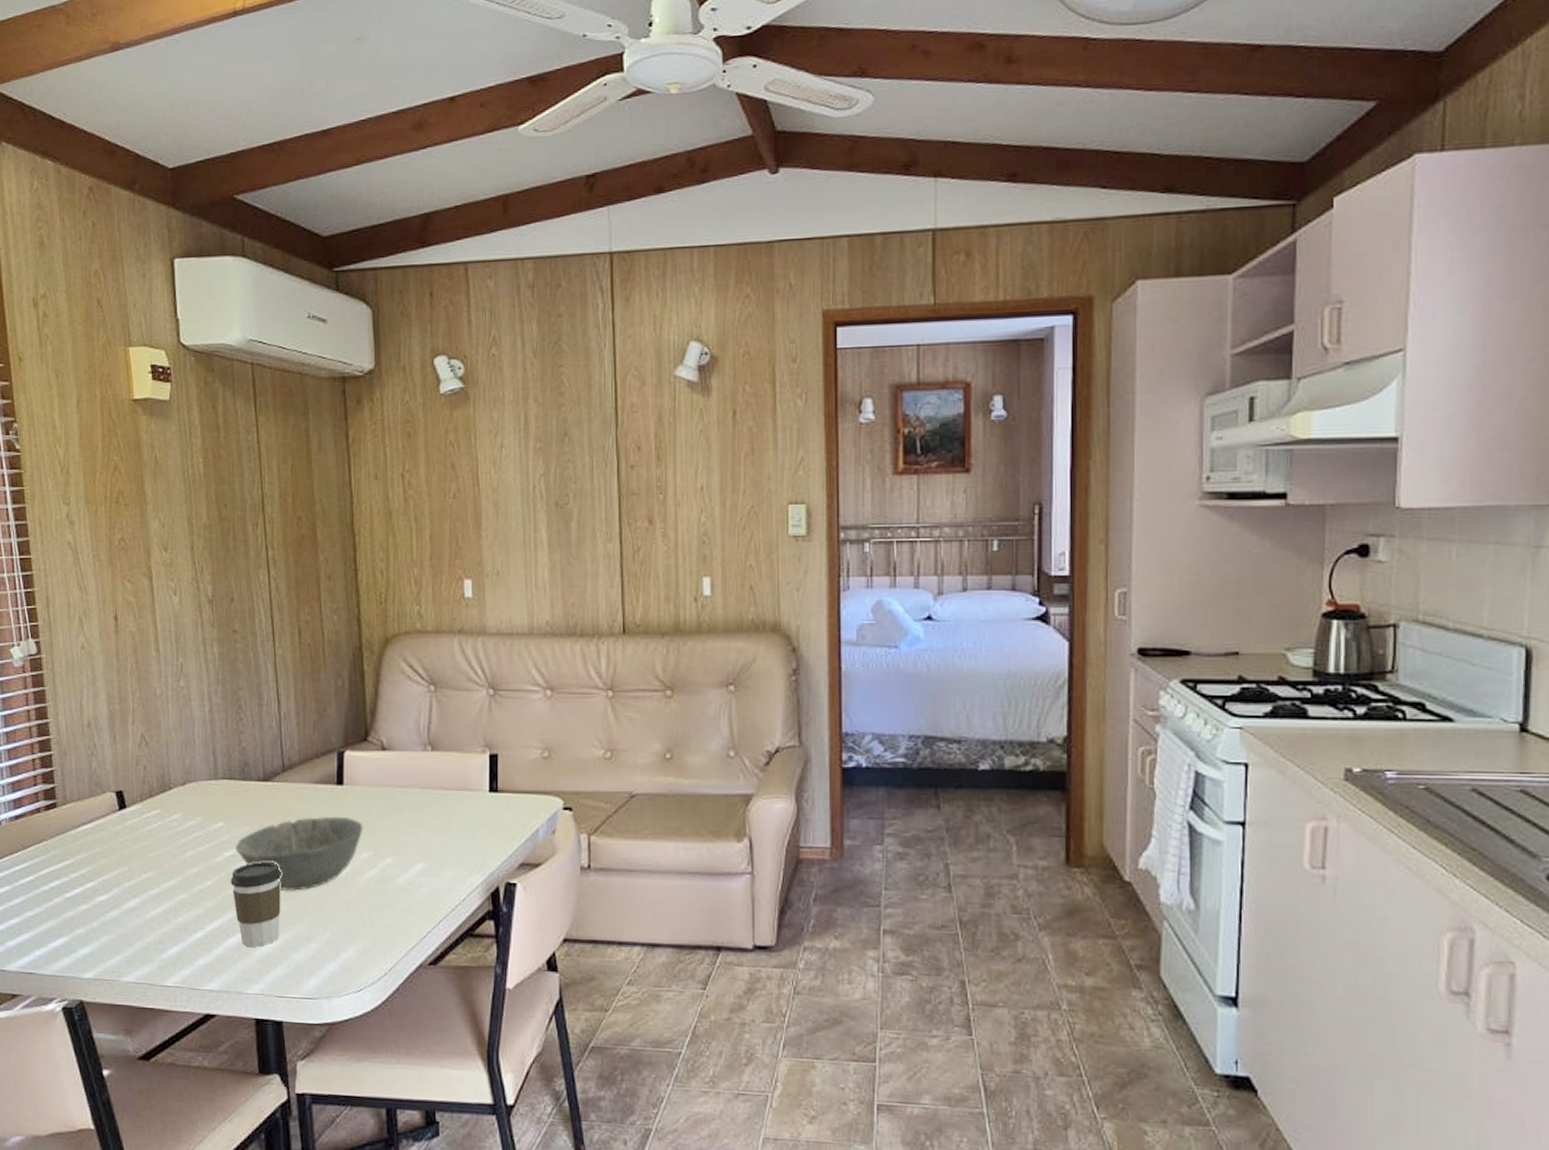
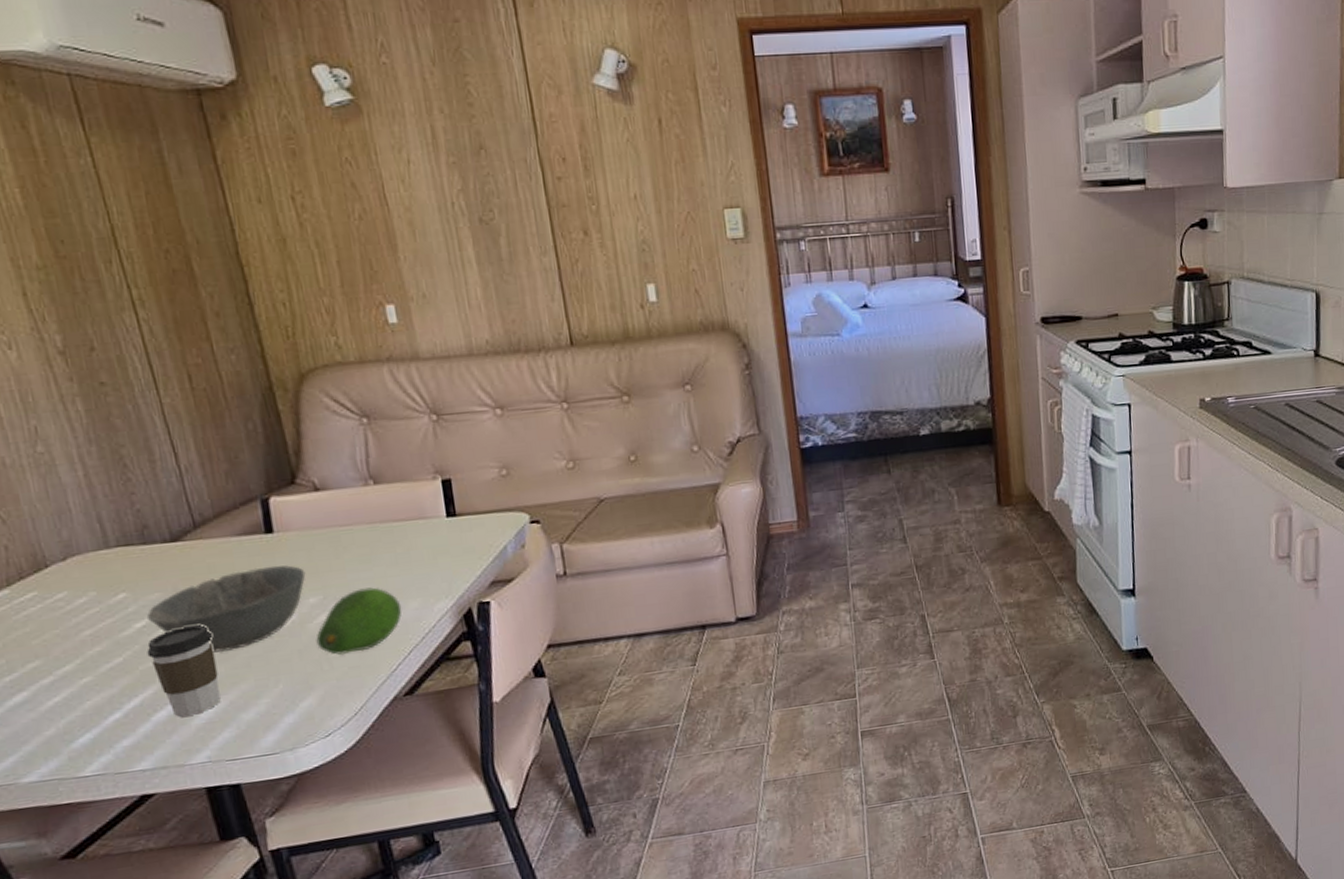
fruit: none [363,851,439,913] -> present [316,587,402,655]

